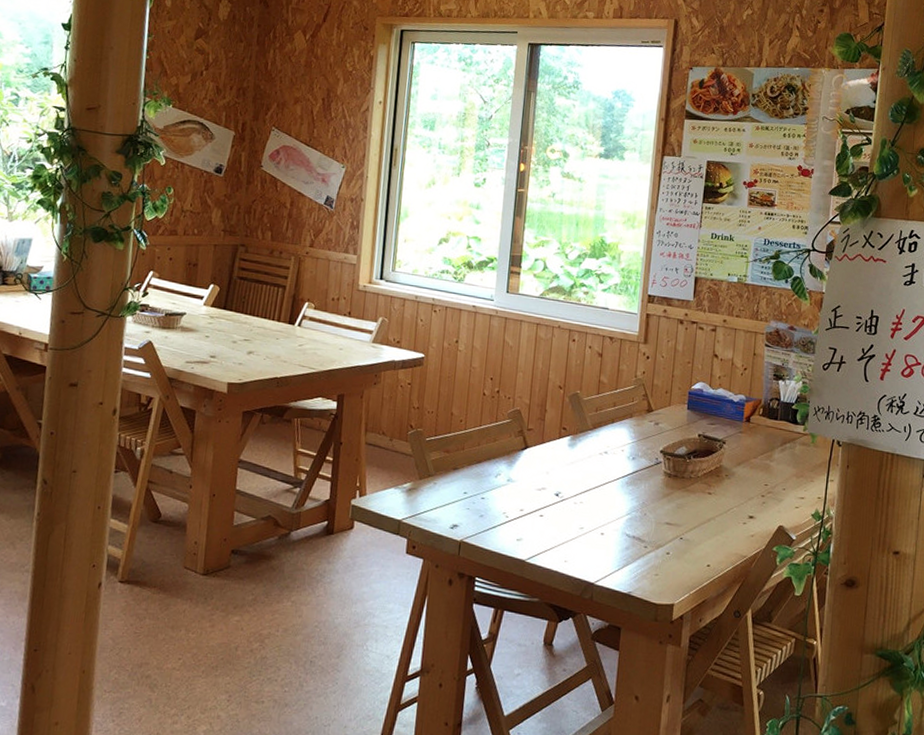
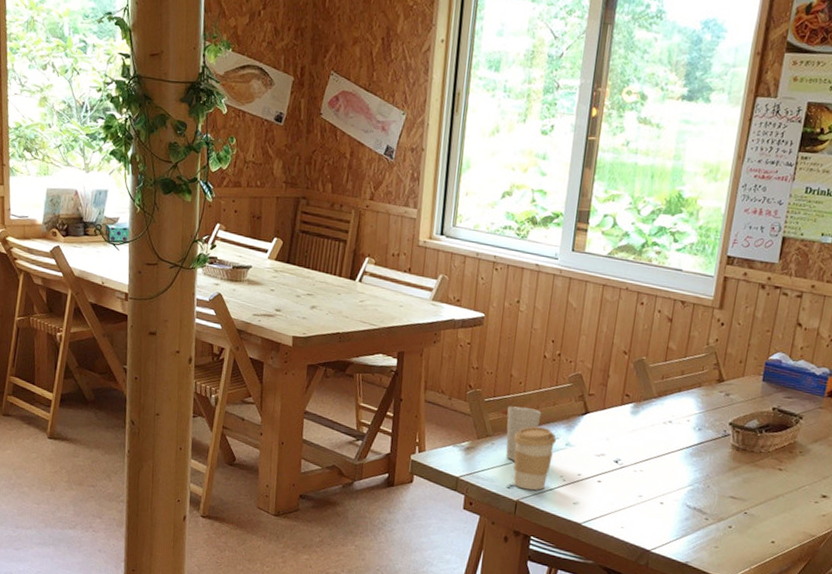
cup: none [448,444,483,500] -> present [506,406,542,461]
coffee cup: none [455,463,498,529] -> present [513,426,556,491]

